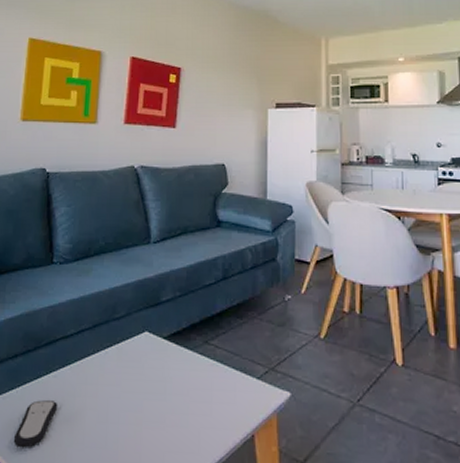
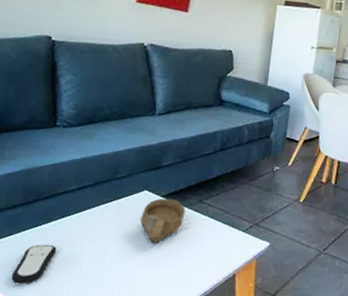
bowl: none [143,339,190,395] -> present [140,198,186,243]

